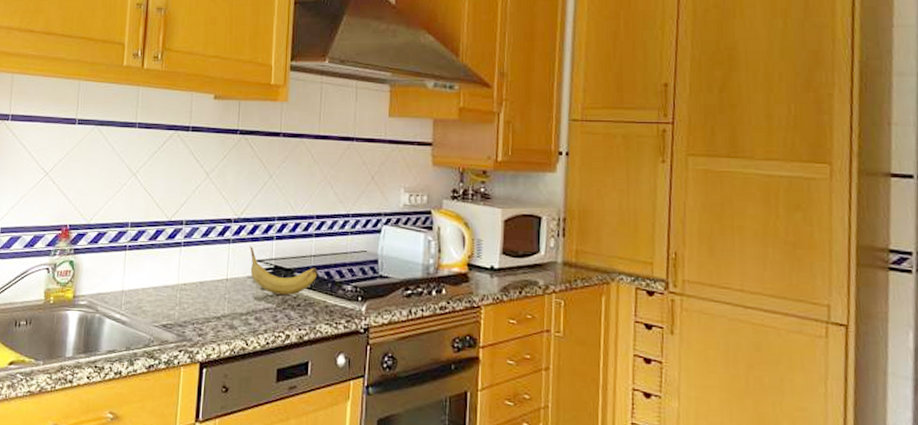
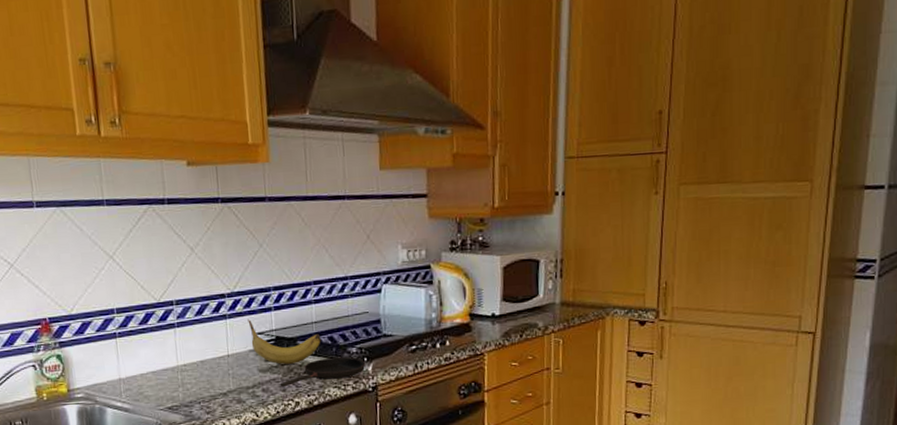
frying pan: none [273,293,360,318] -> present [280,357,366,387]

